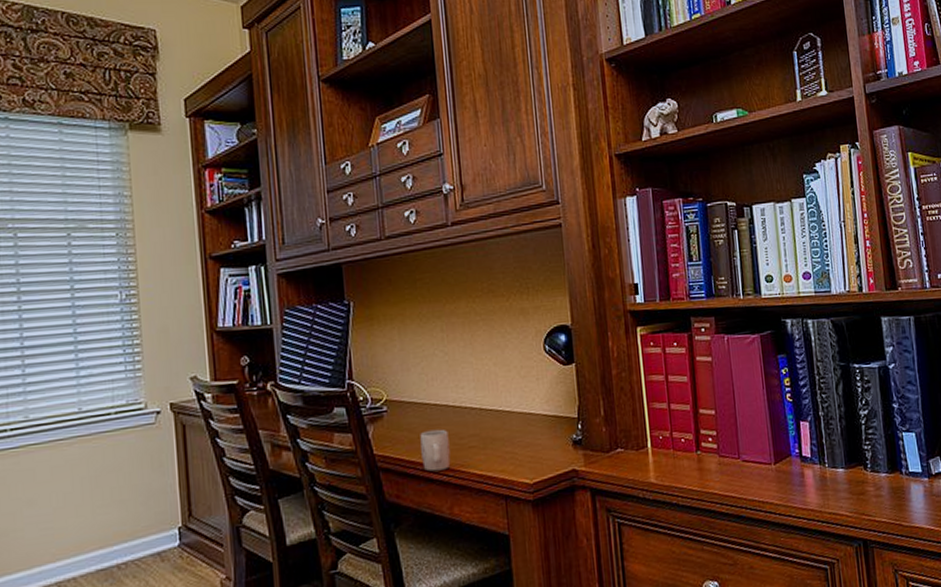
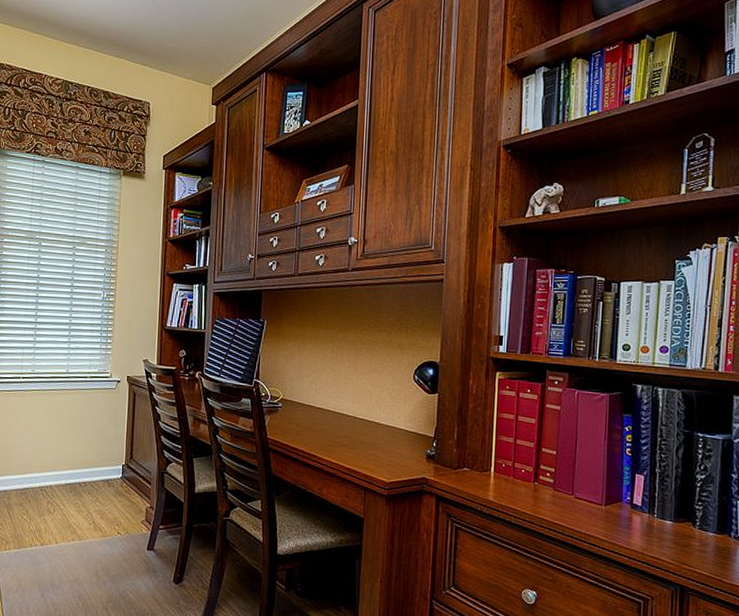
mug: present [420,429,451,472] -> none [303,427,327,459]

